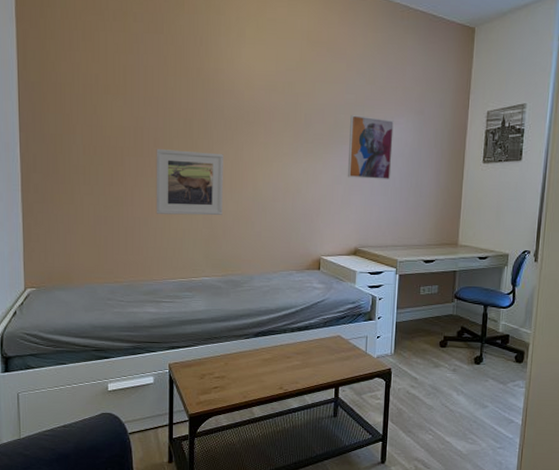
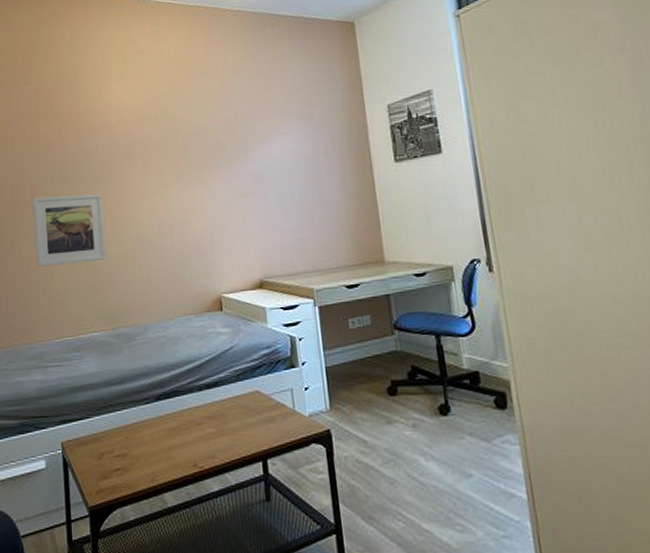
wall art: present [347,115,394,181] -> none [232,131,289,200]

